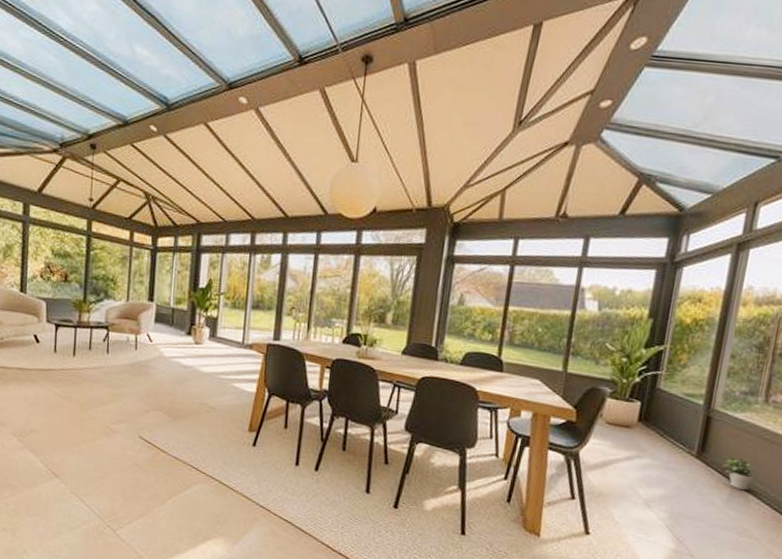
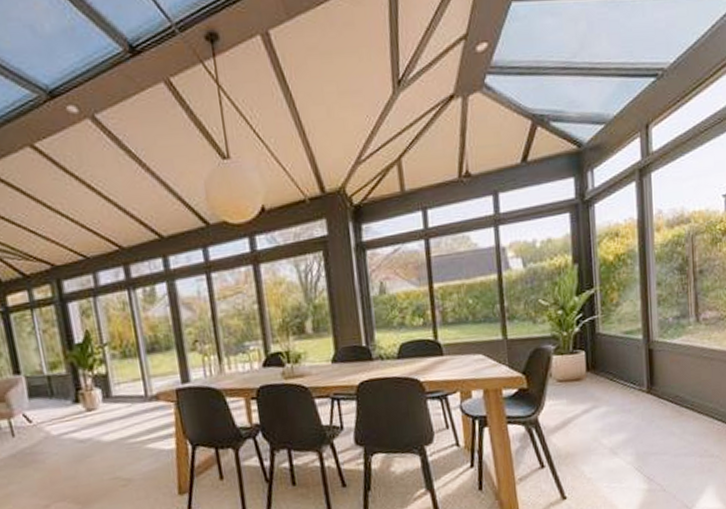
potted plant: present [722,457,756,491] -> none [672,382,703,414]

